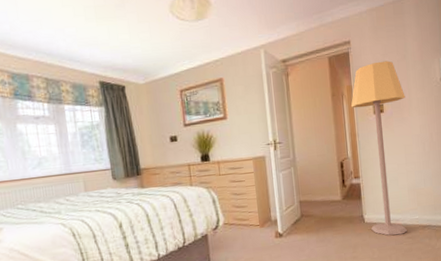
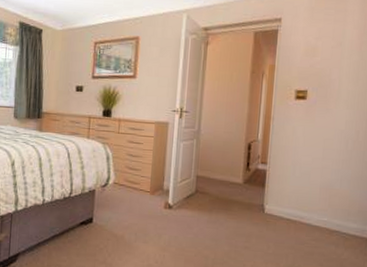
lamp: present [350,61,408,236] -> none [270,45,335,235]

